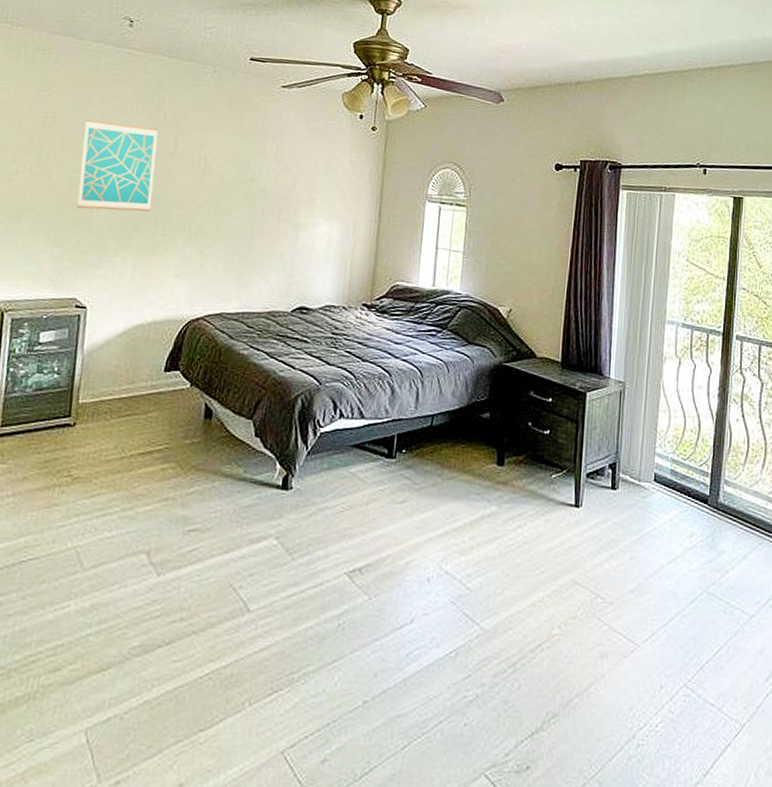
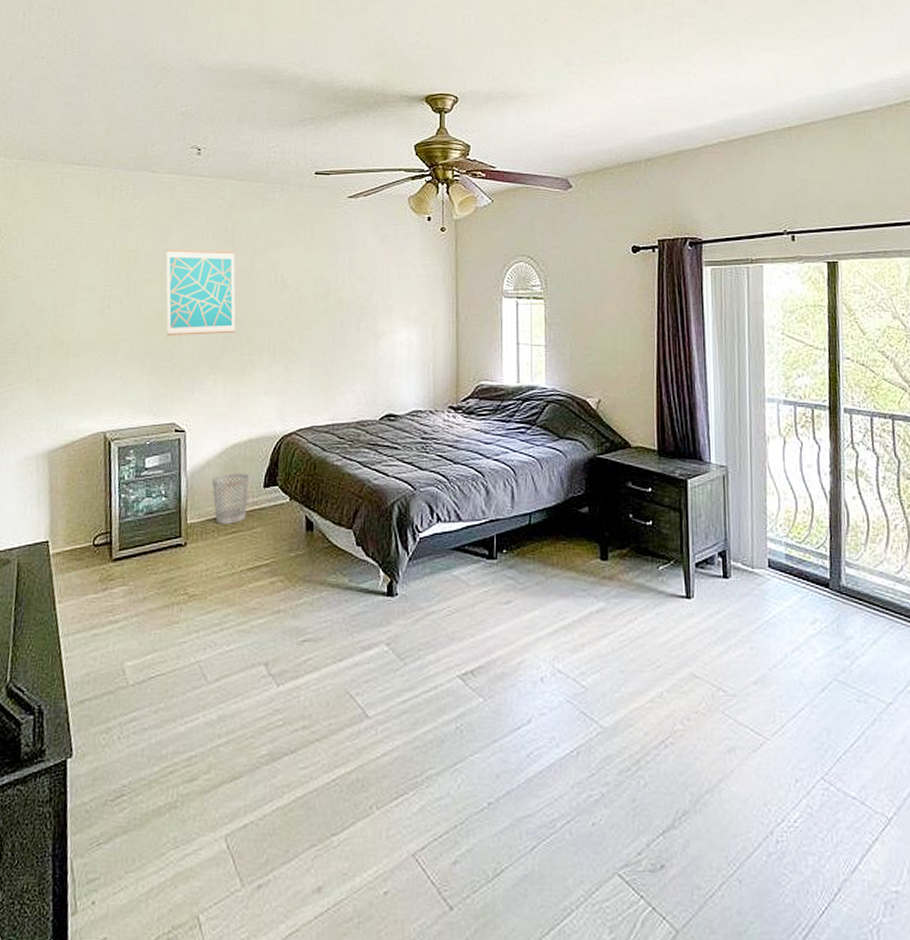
wastebasket: none [109,354,150,407] -> present [212,473,249,524]

